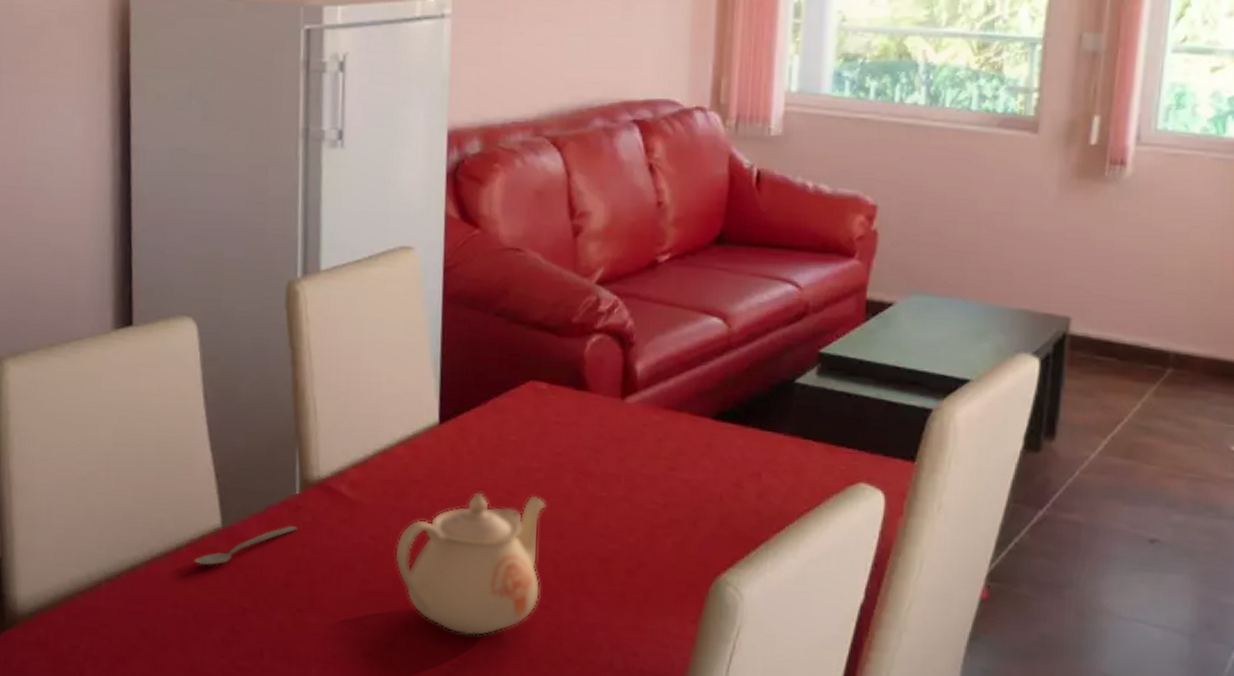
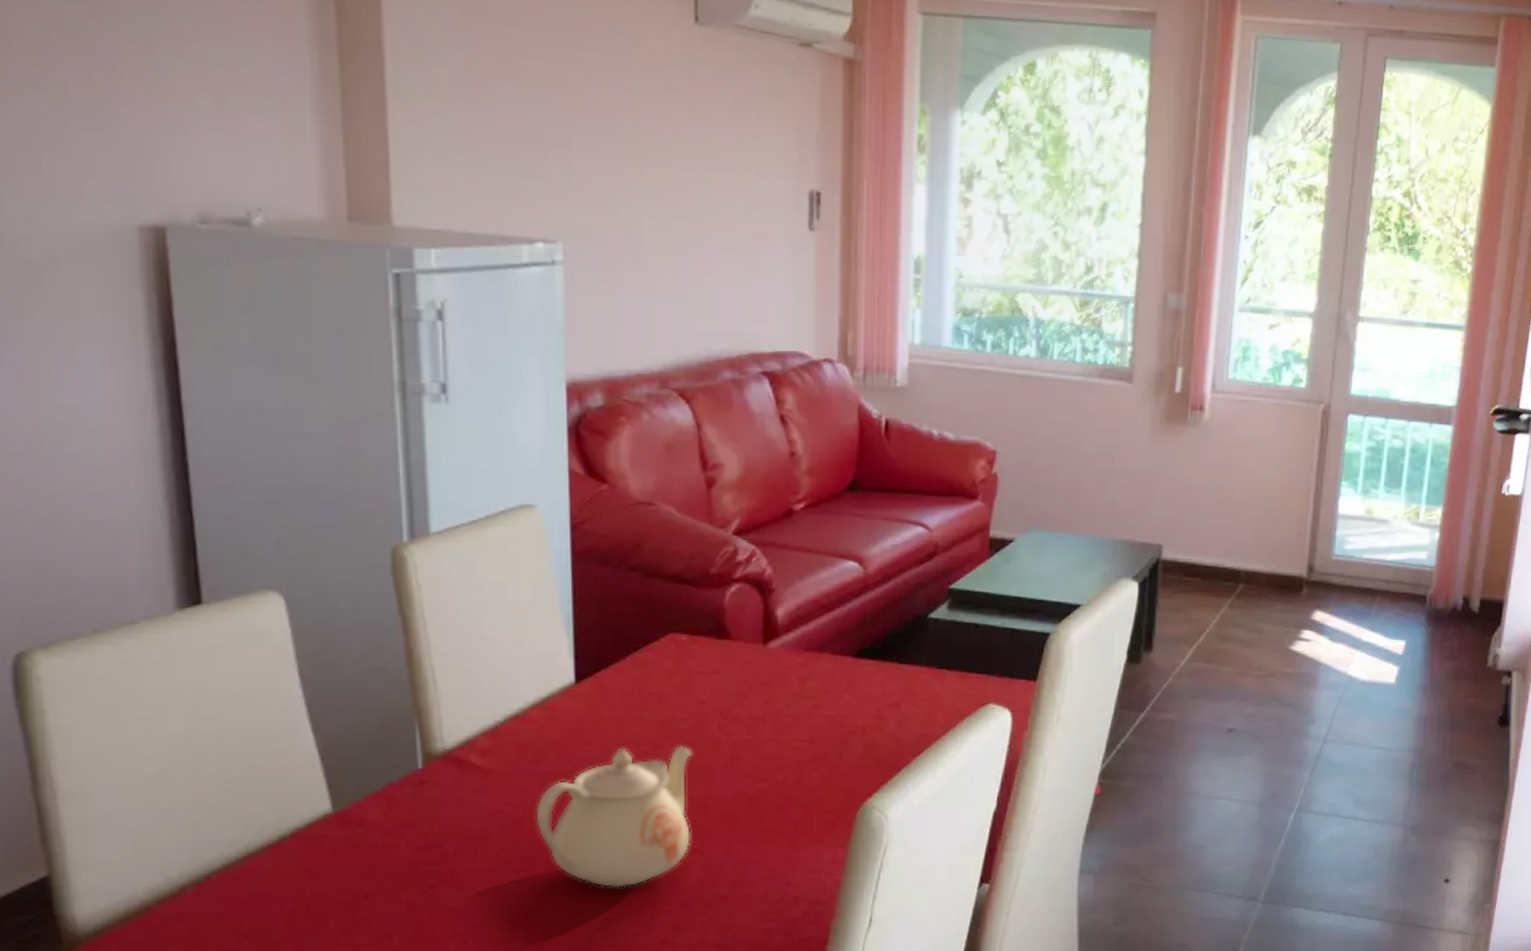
spoon: present [194,526,297,566] -> none [301,802,422,855]

